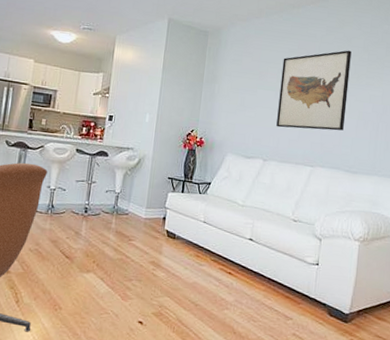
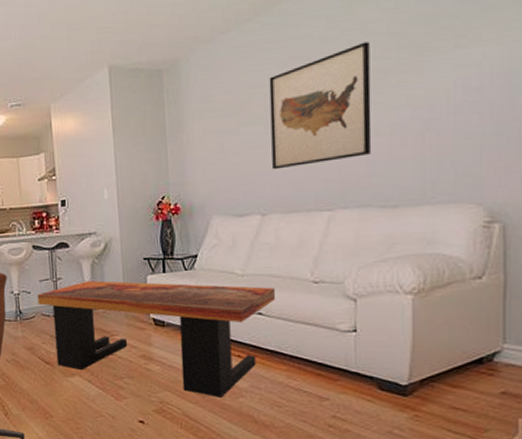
coffee table: none [70,188,266,308] -> present [37,280,276,398]

